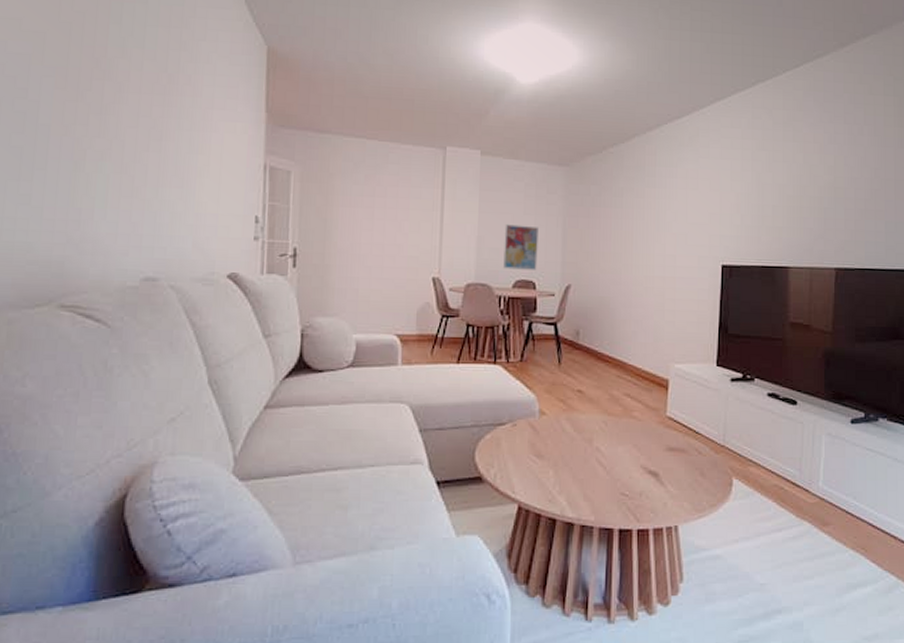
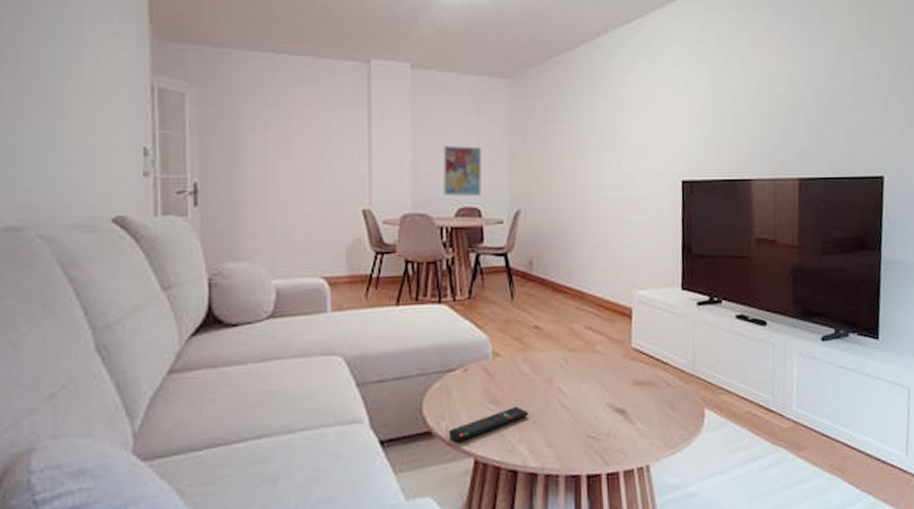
remote control: none [496,461,568,488] -> present [448,406,528,442]

